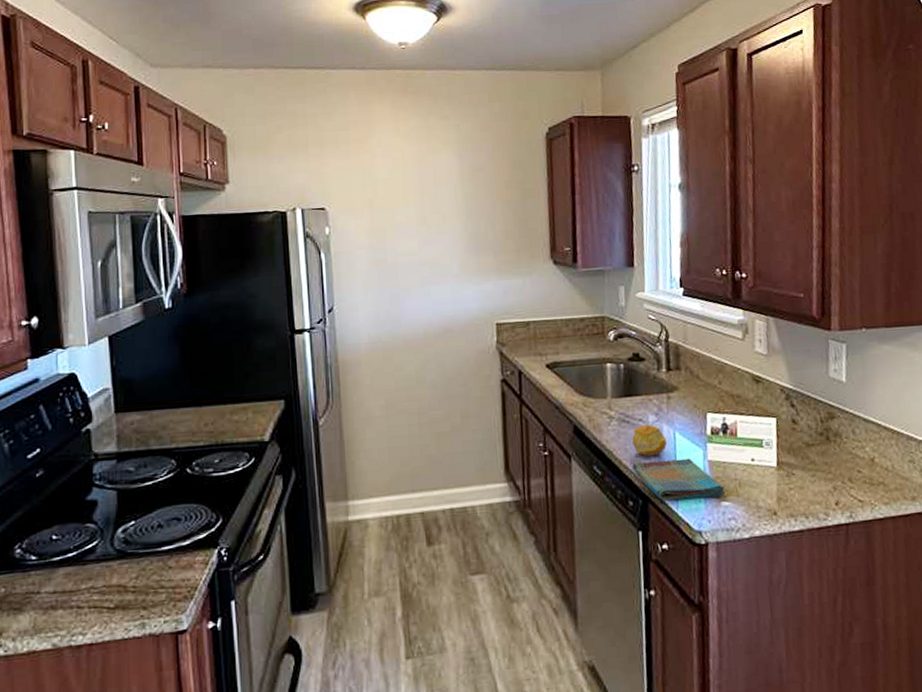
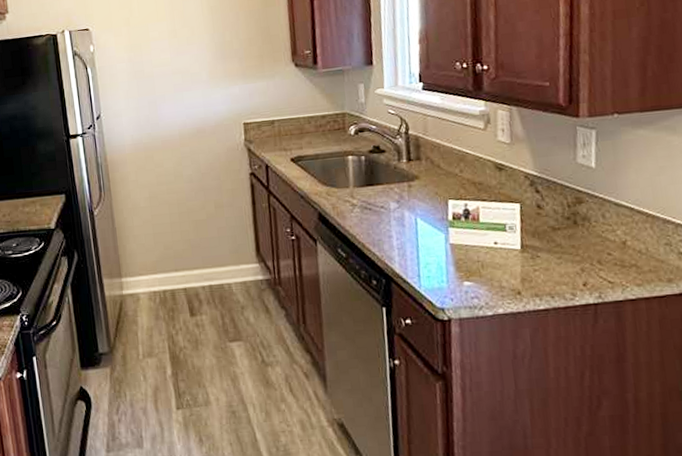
fruit: present [631,424,668,457] -> none [373,211,409,240]
dish towel: present [632,458,725,501] -> none [375,241,468,280]

